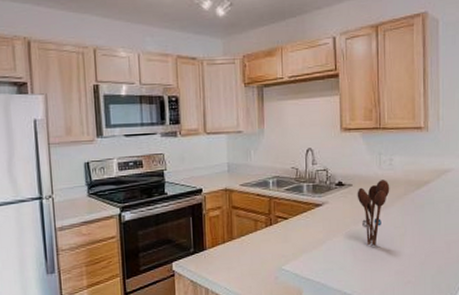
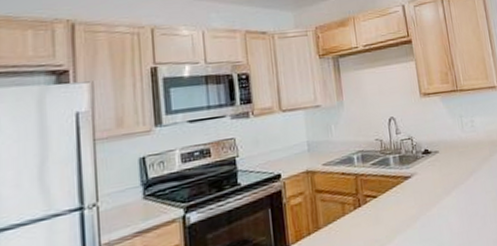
utensil holder: present [357,180,390,247] -> none [444,142,476,216]

